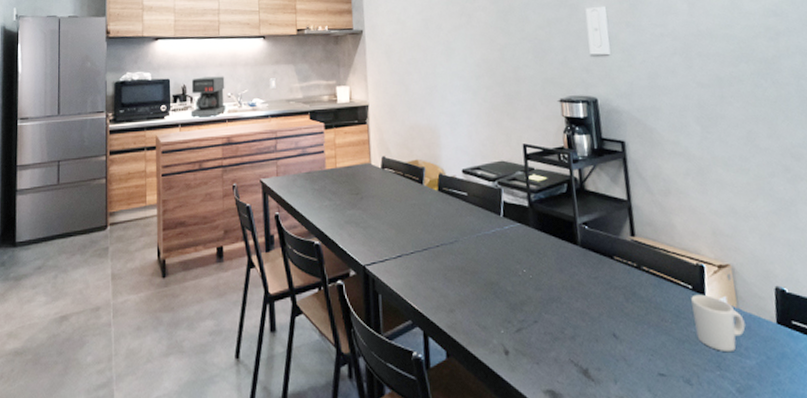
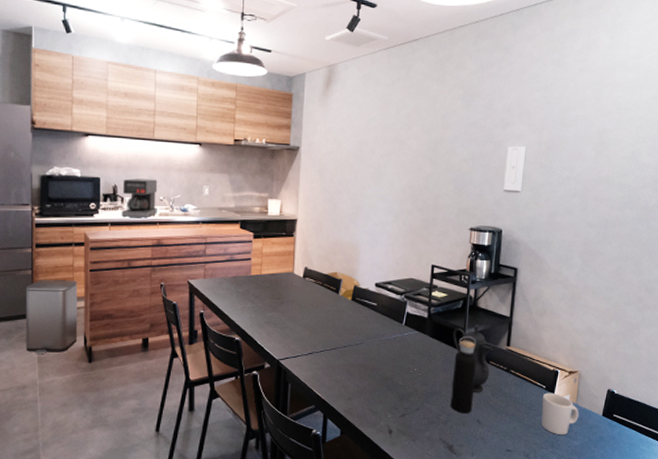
pedal bin: none [99,186,151,270] -> present [25,279,78,354]
coffeepot: none [562,212,617,297] -> present [453,325,493,392]
water bottle: none [569,226,604,325] -> present [450,336,478,413]

